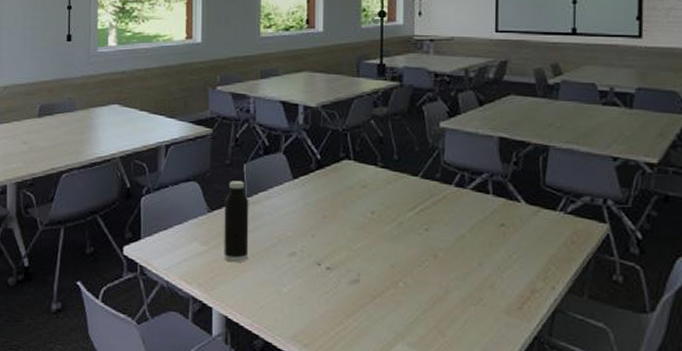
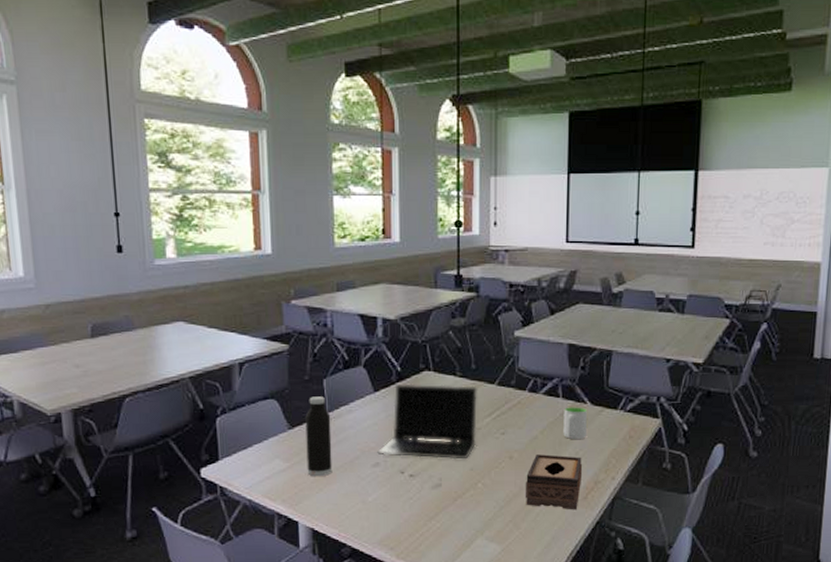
laptop computer: none [294,172,401,255] -> present [377,384,479,460]
tissue box: none [452,254,517,321] -> present [526,453,583,510]
mug: none [494,205,521,242] -> present [563,407,587,440]

